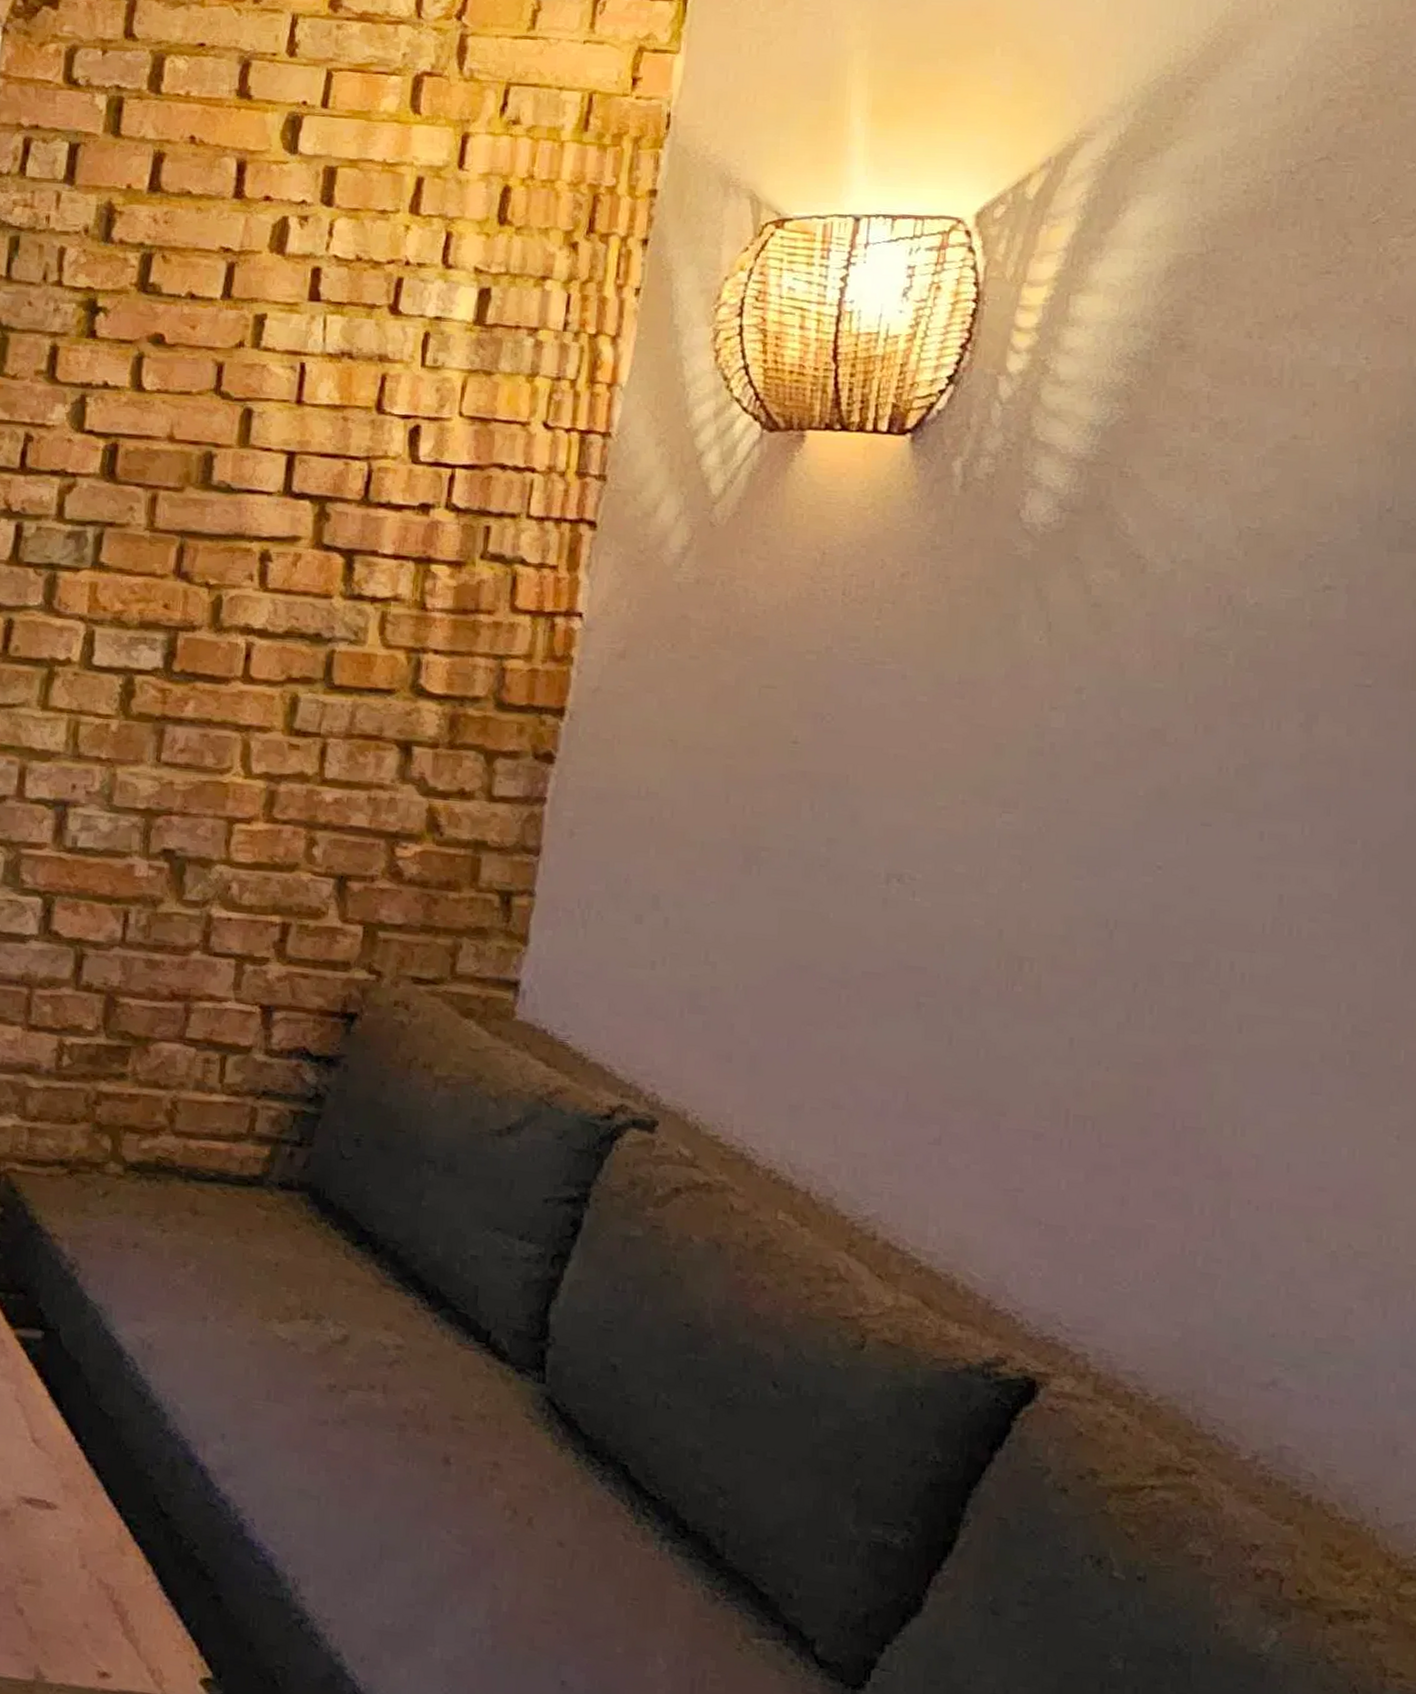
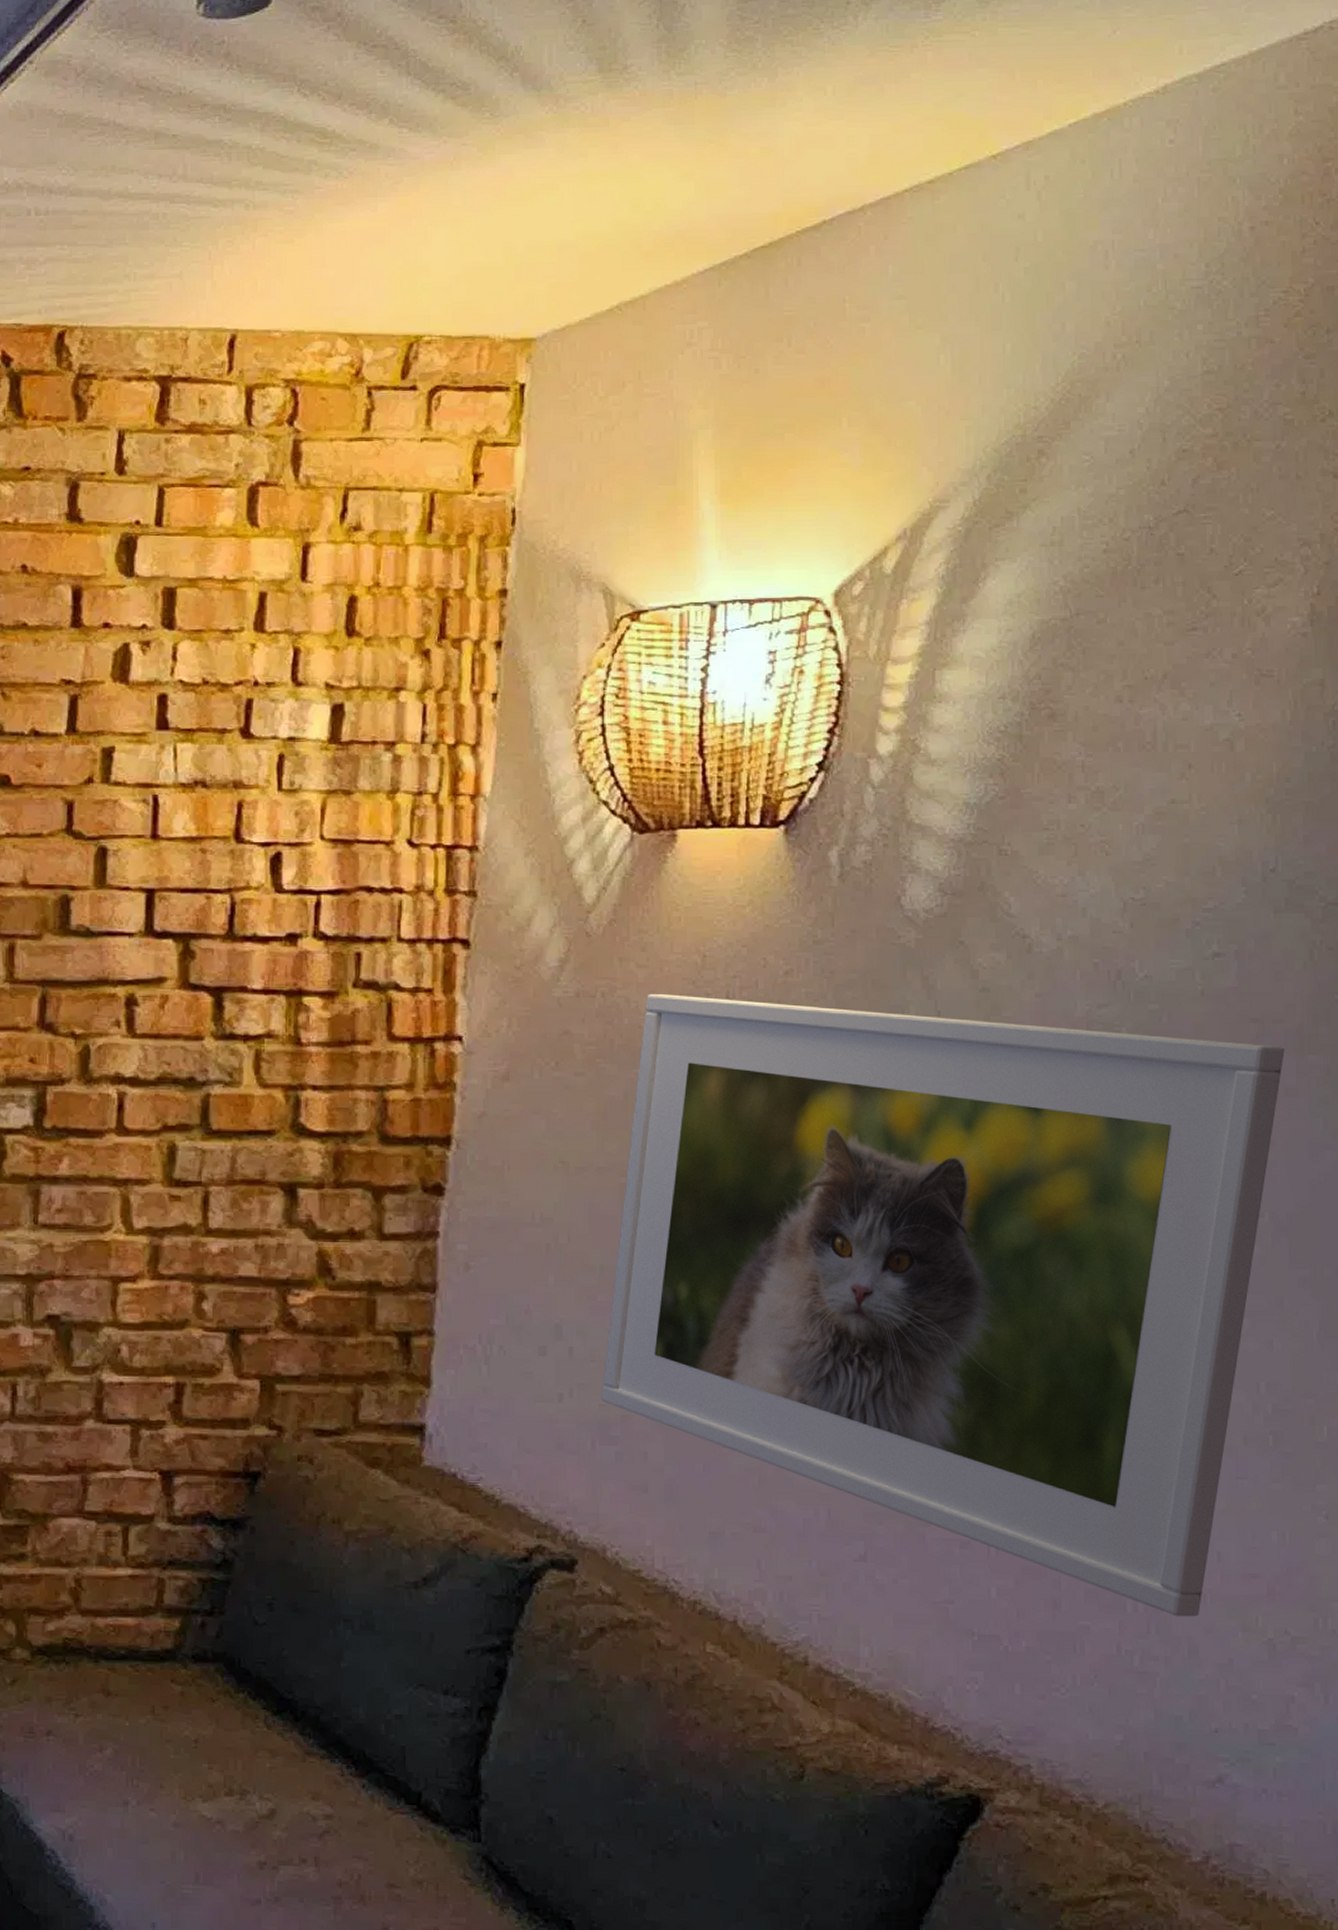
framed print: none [692,585,1389,1224] -> present [601,993,1285,1617]

